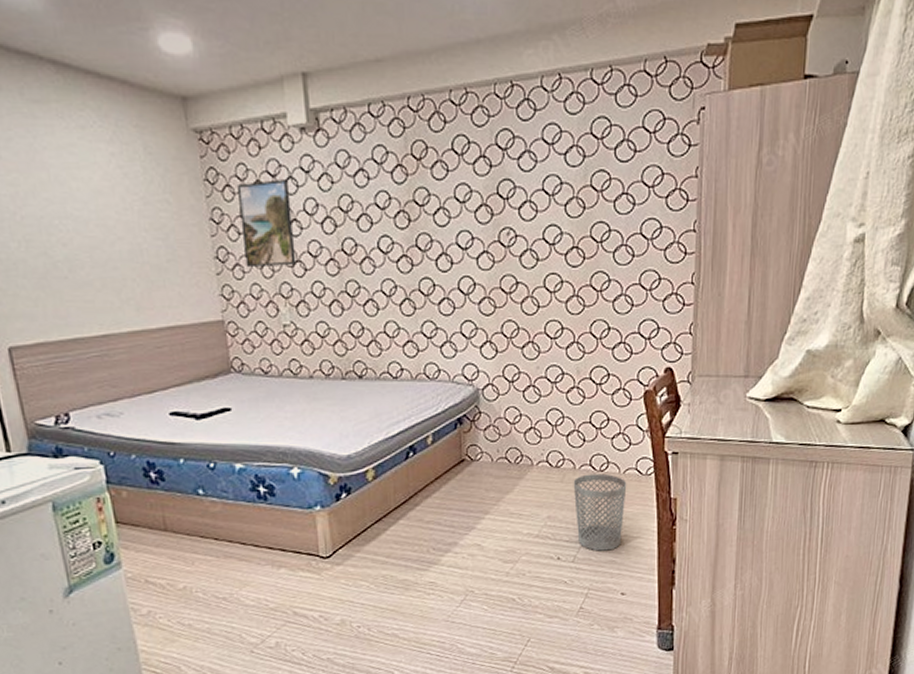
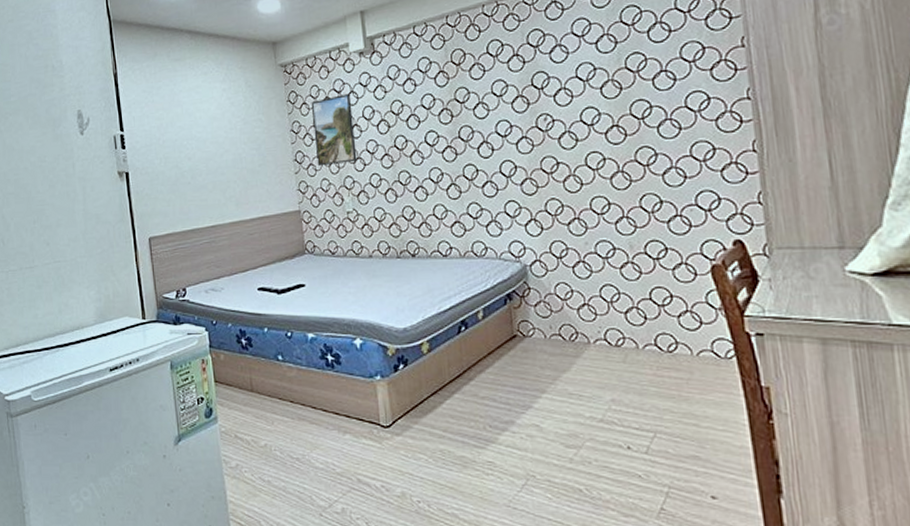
wastebasket: present [573,473,627,551] -> none [637,355,704,444]

